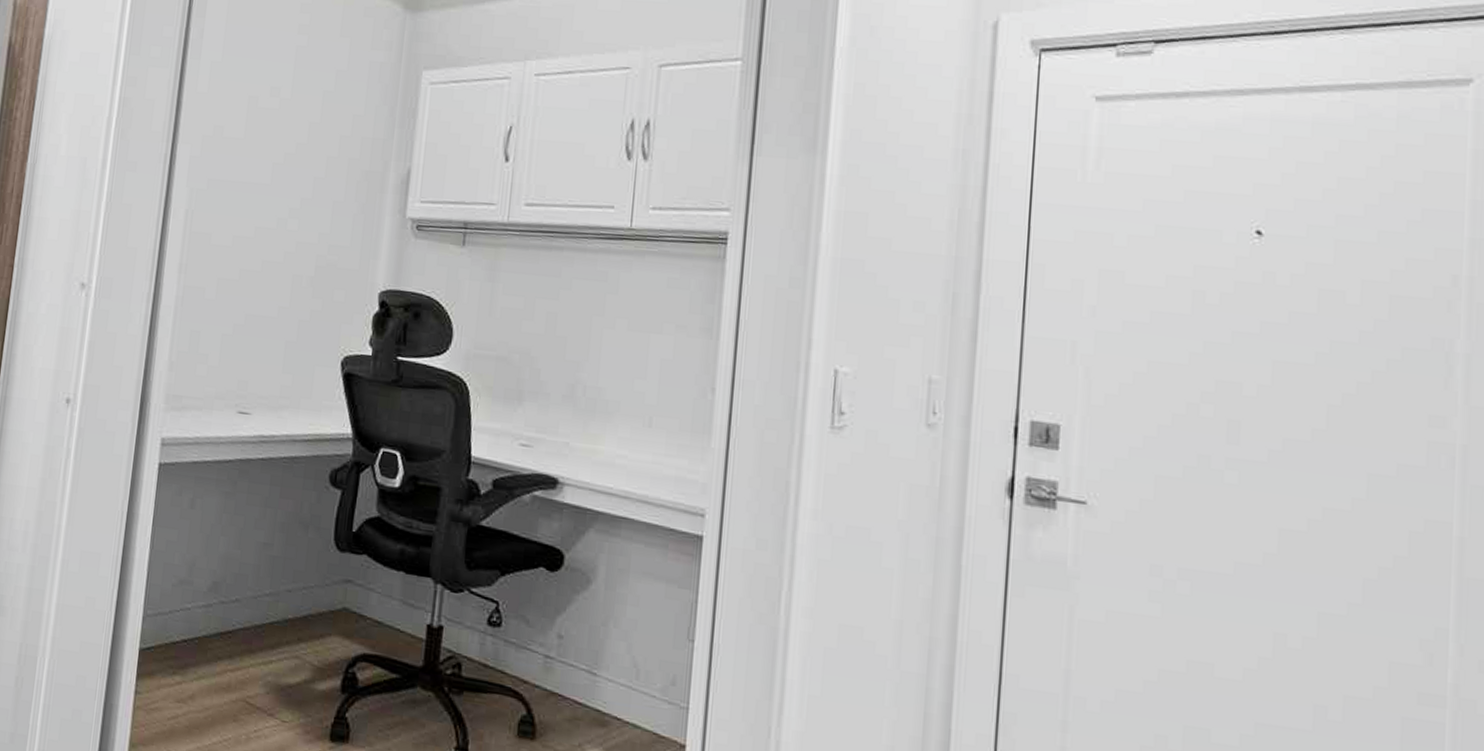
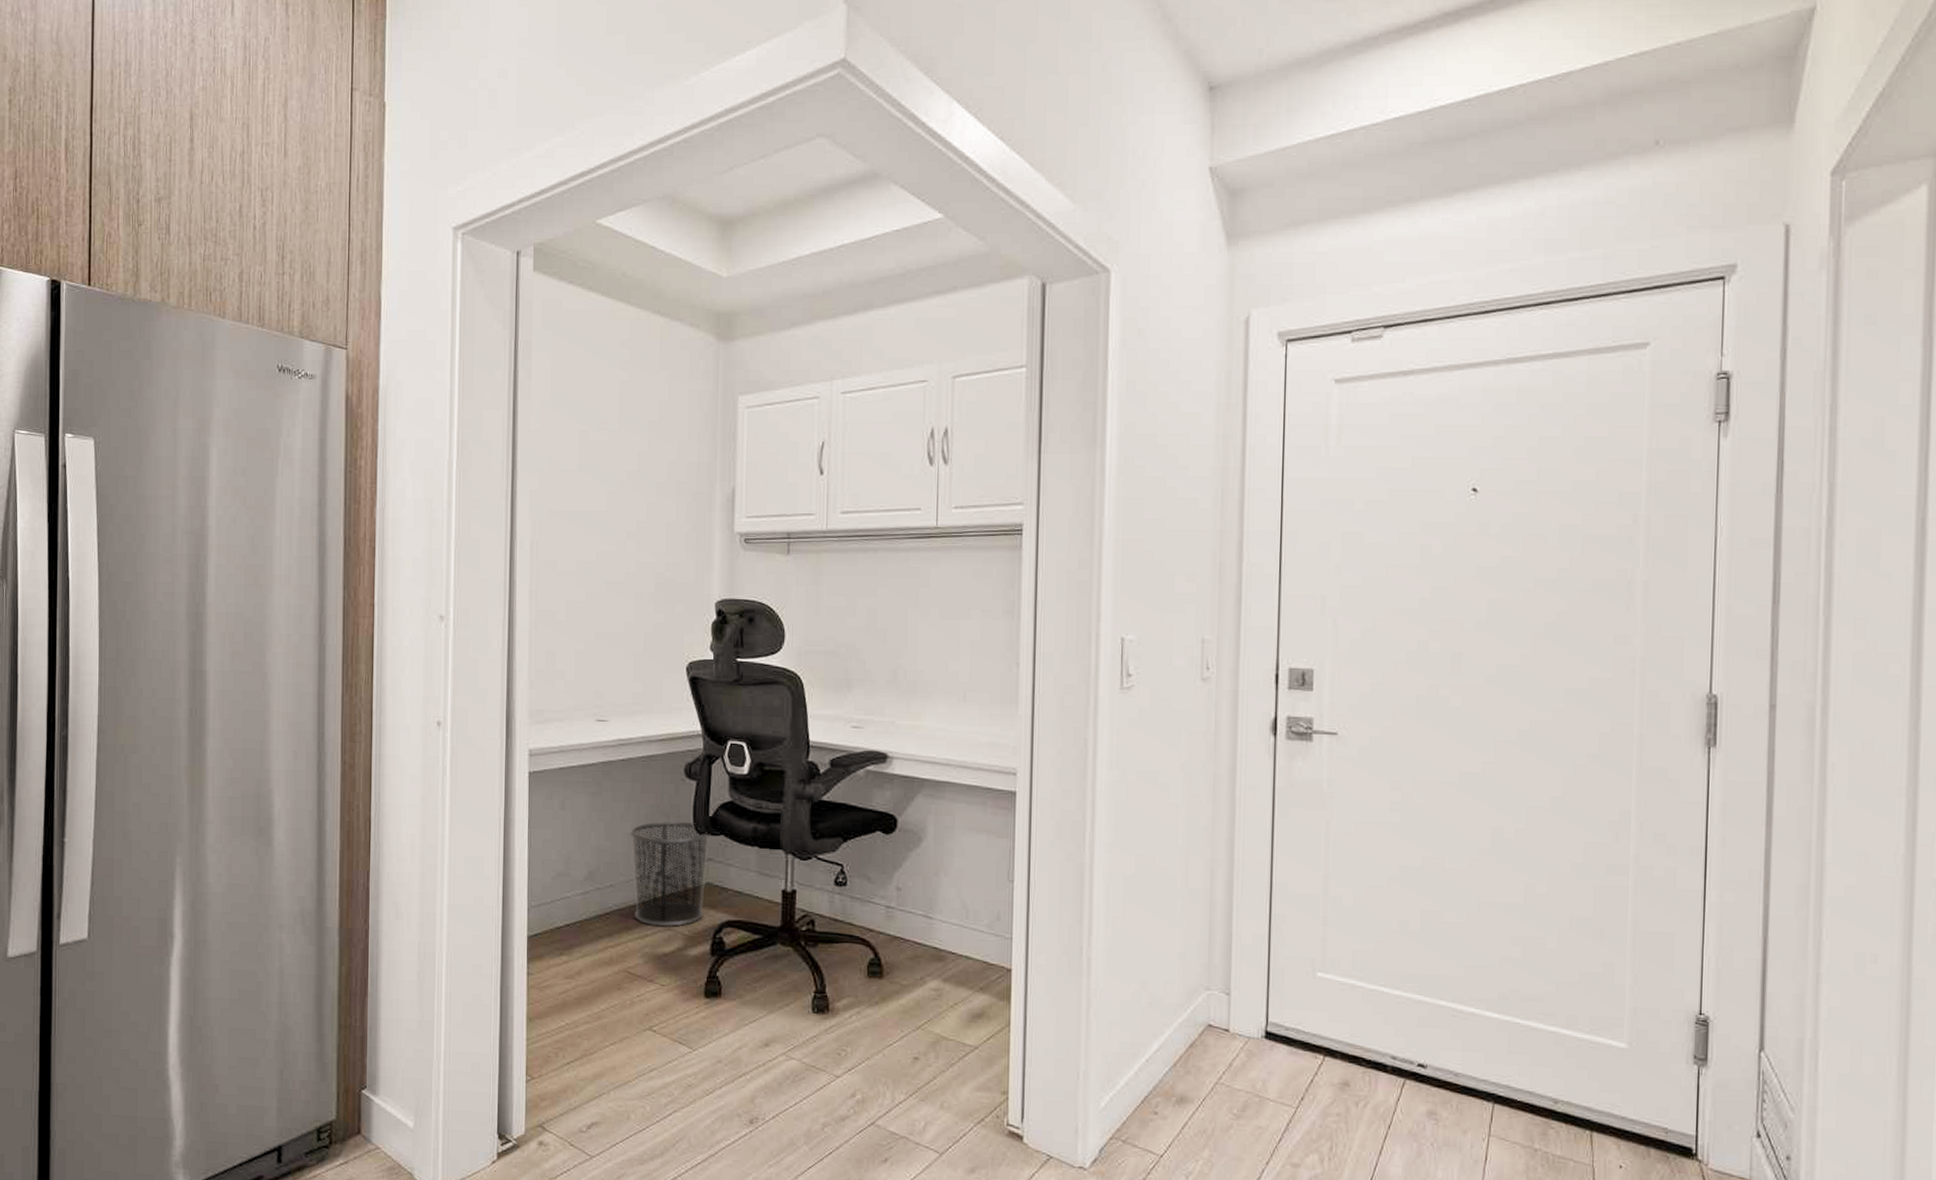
waste bin: none [258,532,353,655] -> present [630,821,711,927]

